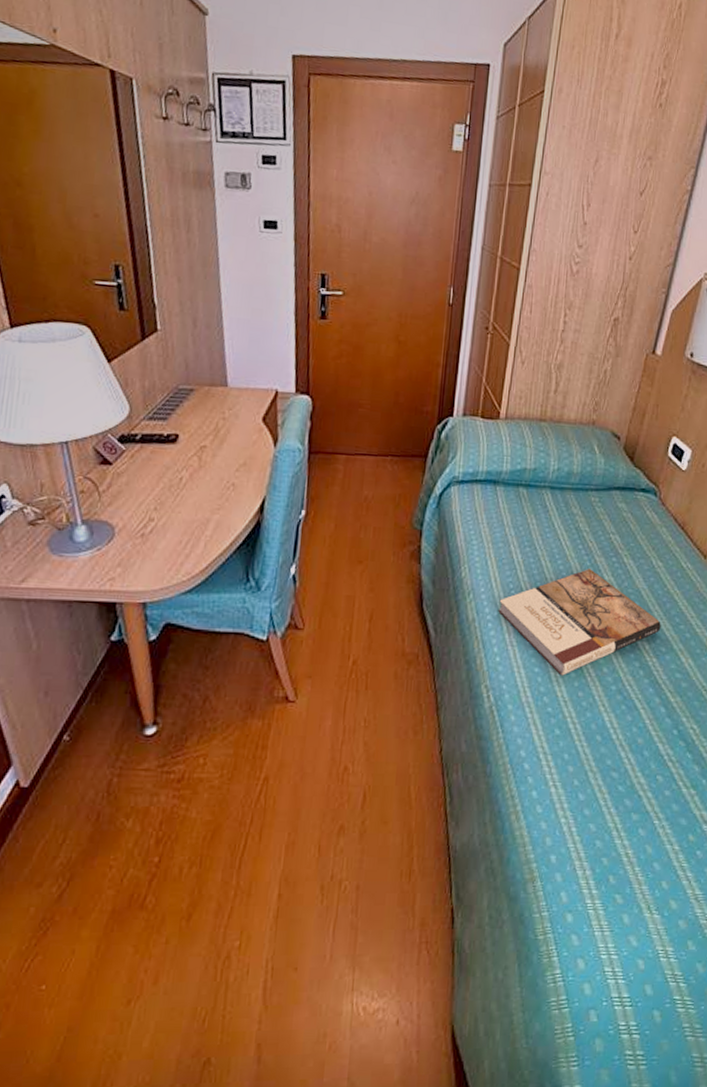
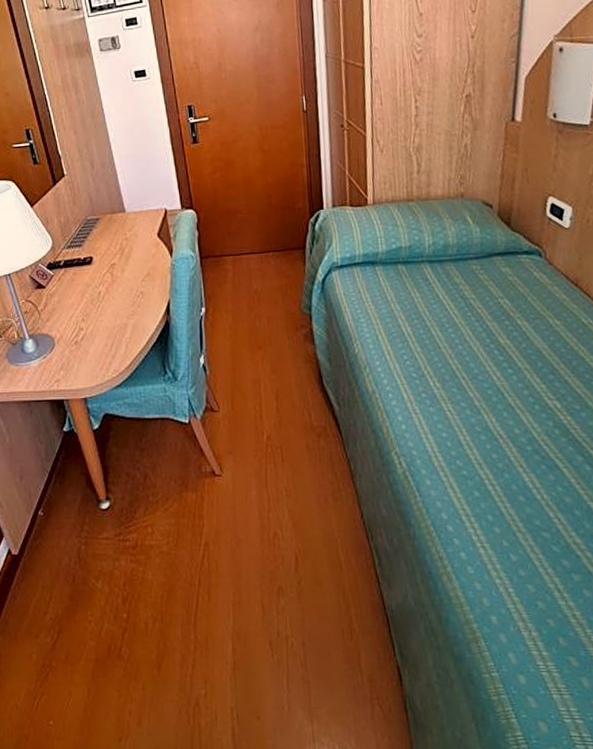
book: present [498,569,661,676] -> none [396,334,571,439]

